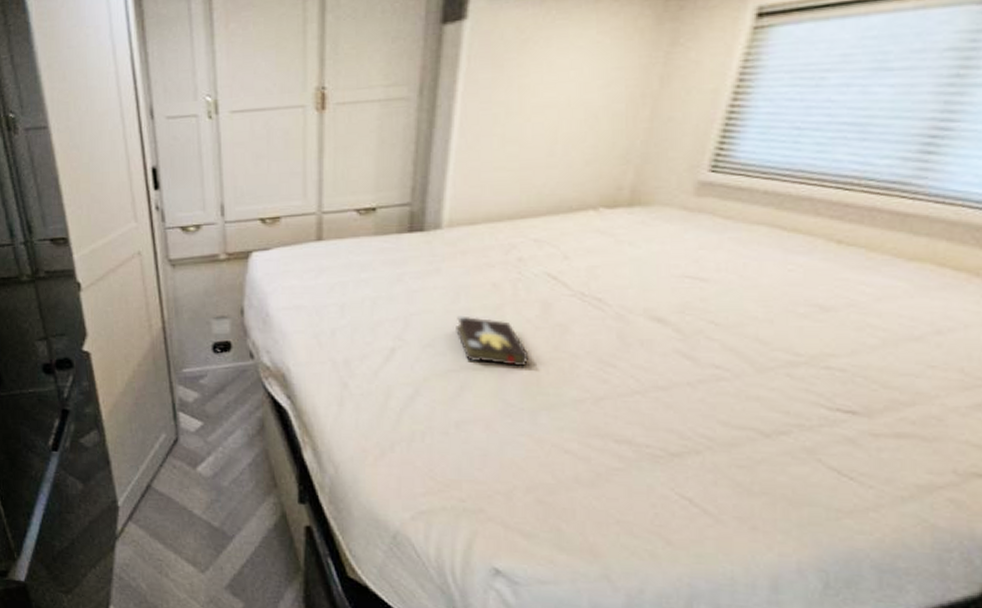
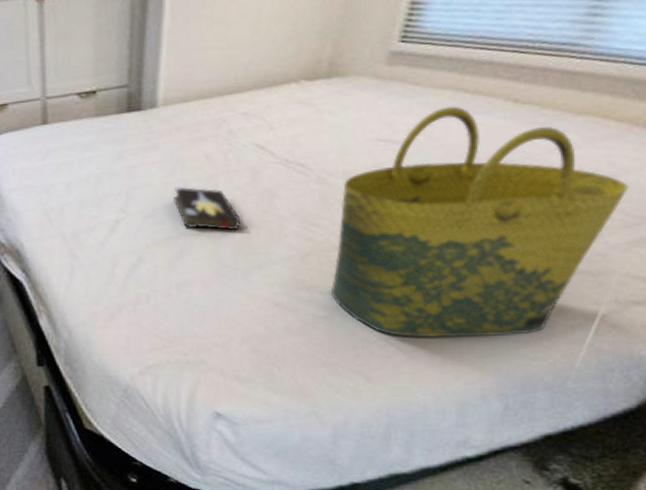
tote bag: none [628,244,968,504] -> present [331,106,629,338]

